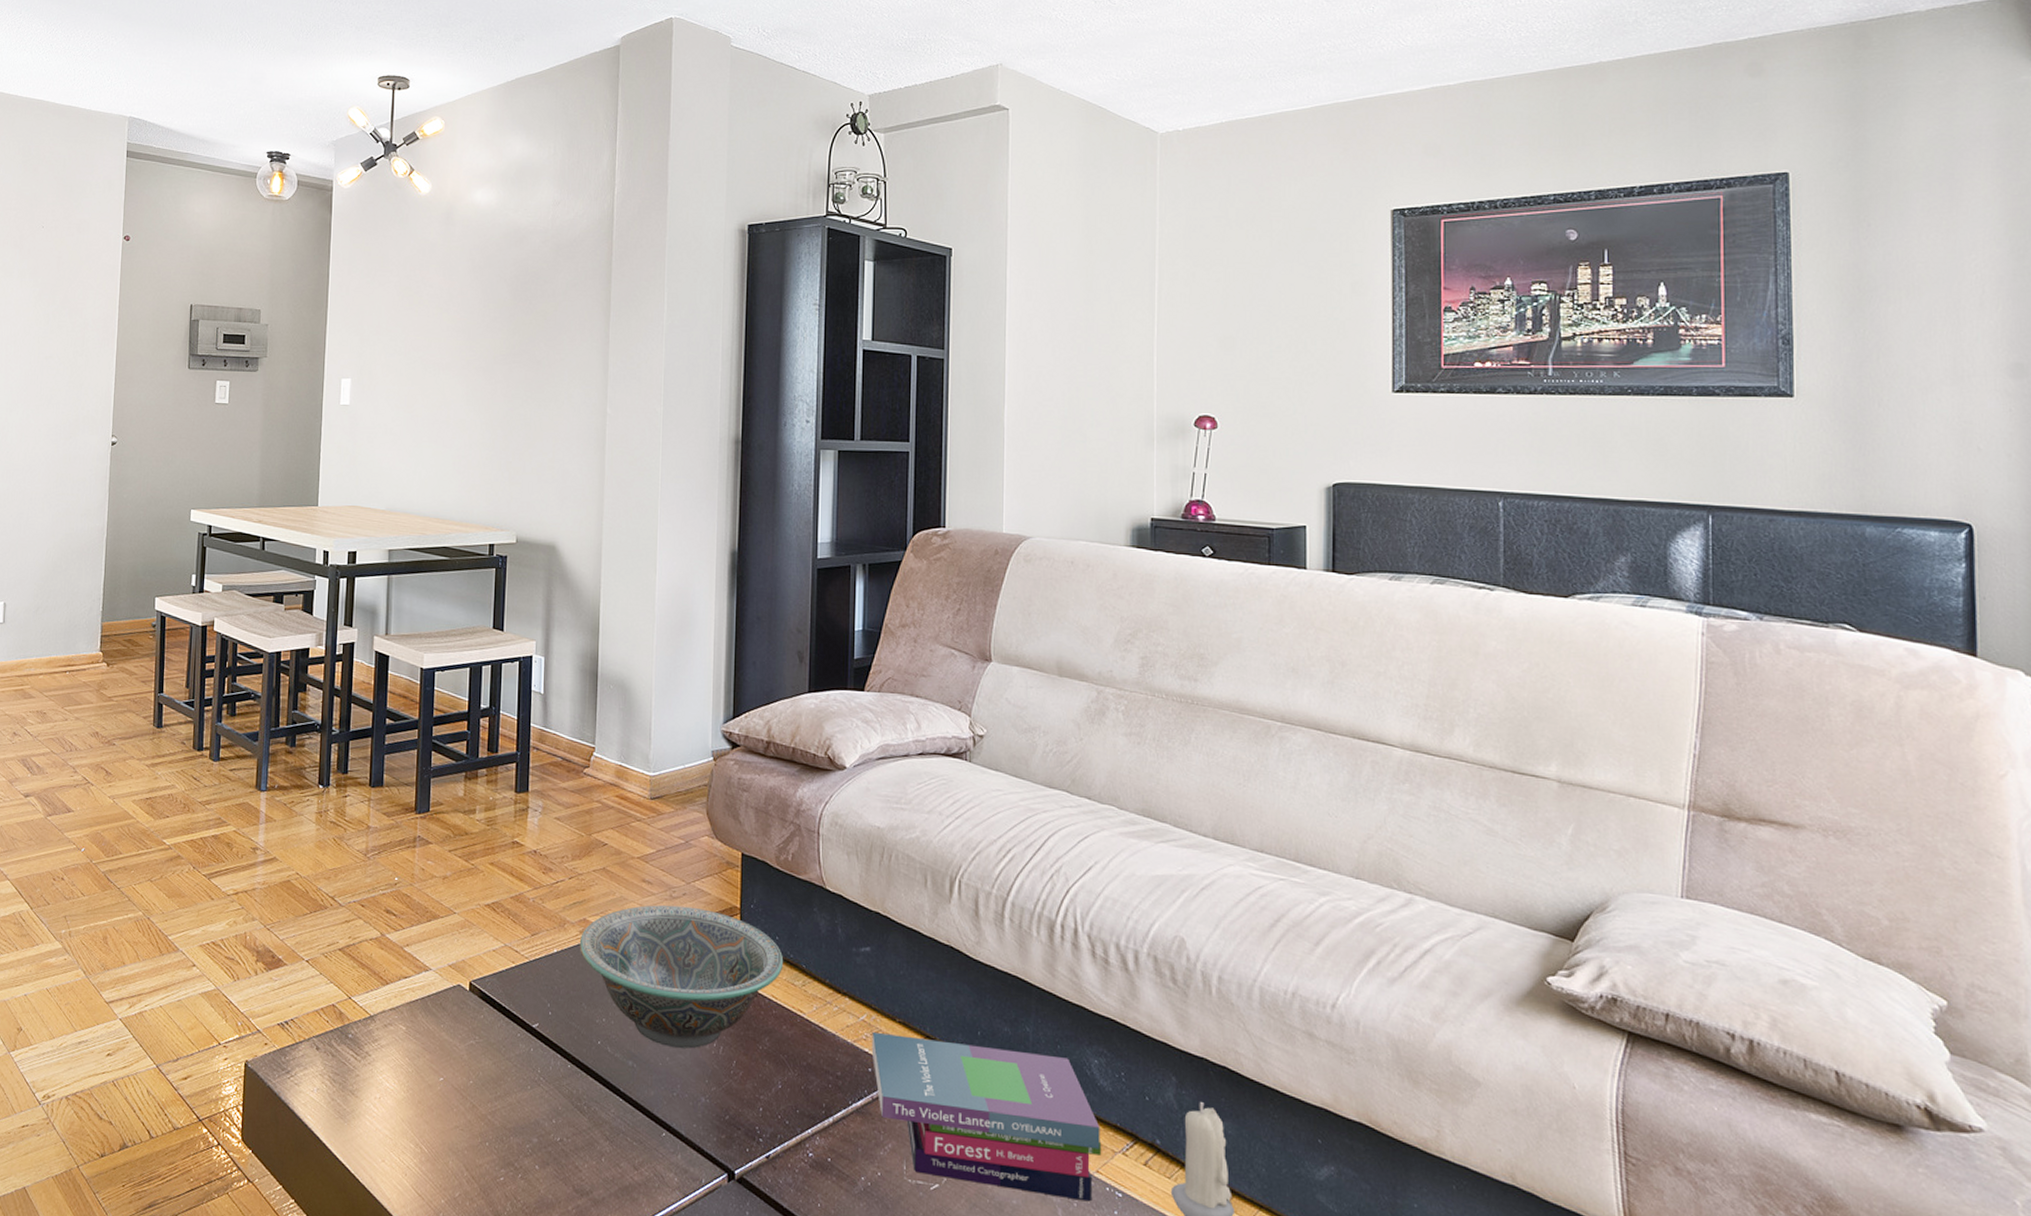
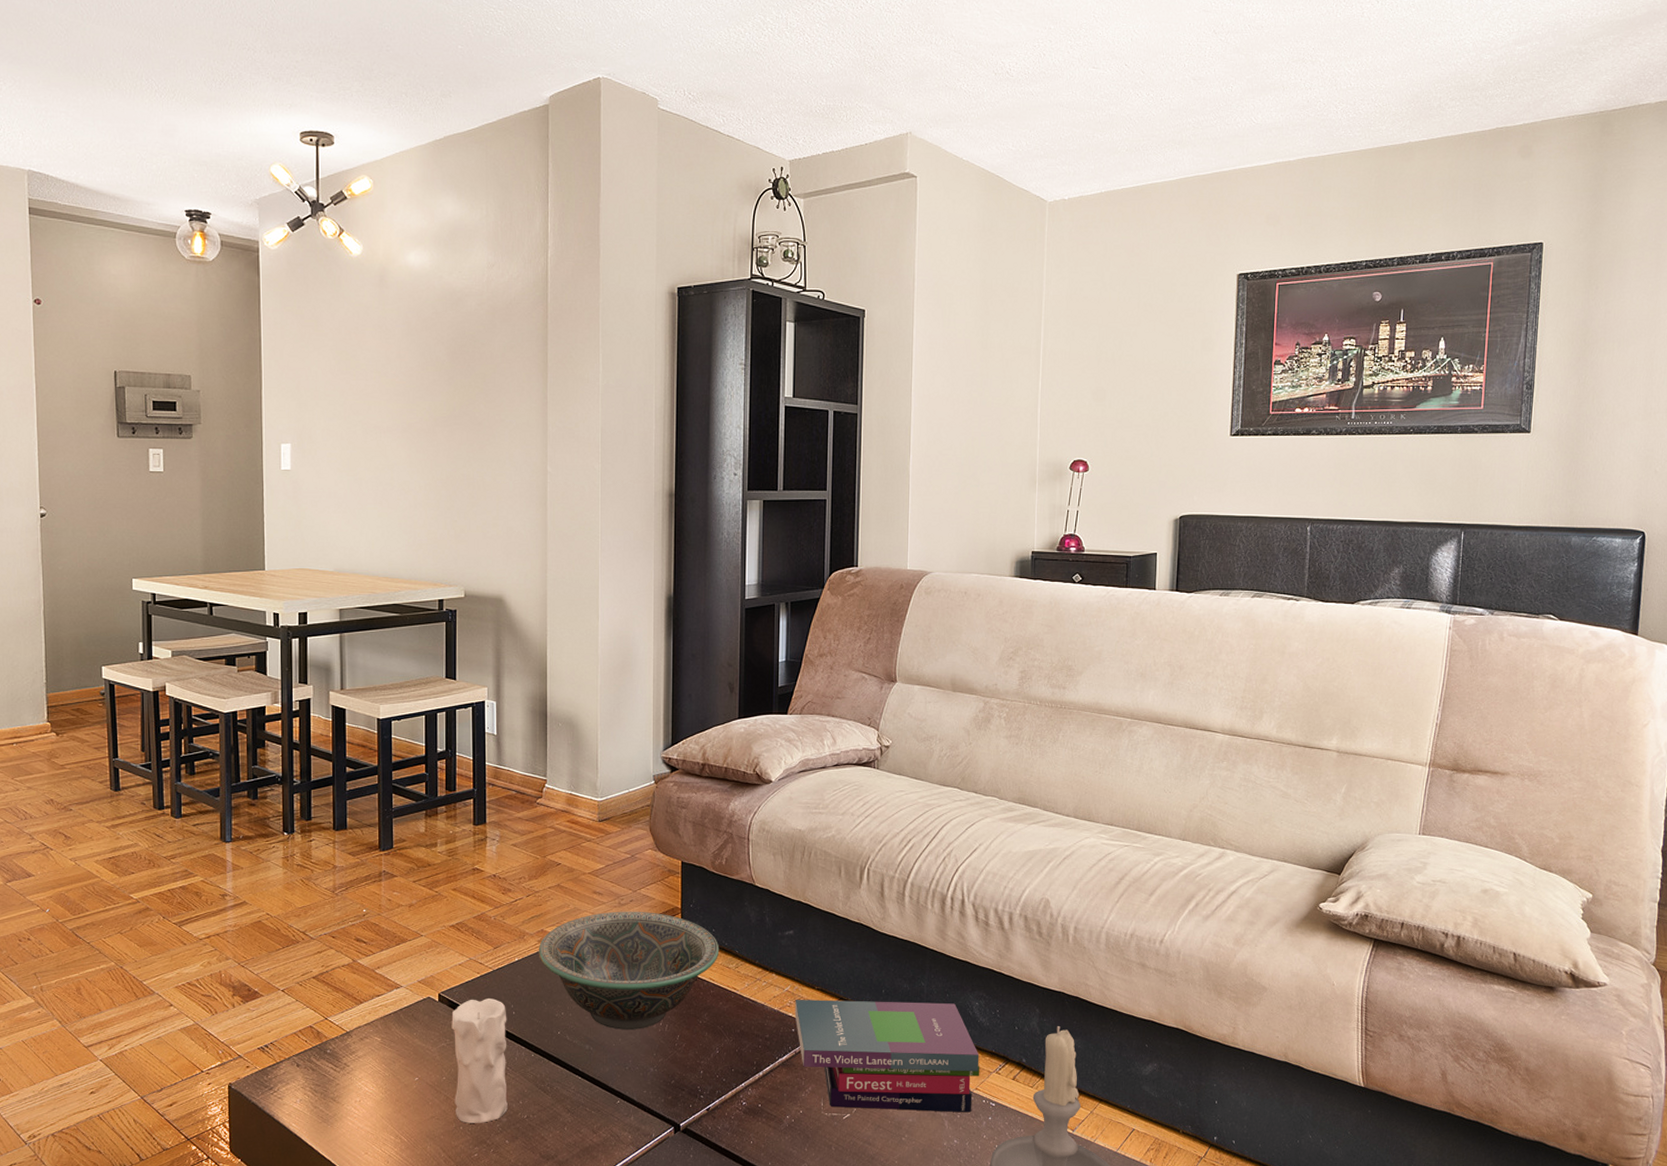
candle: none [481,991,543,1141] -> present [451,997,508,1123]

